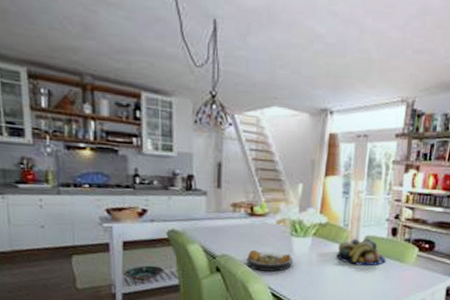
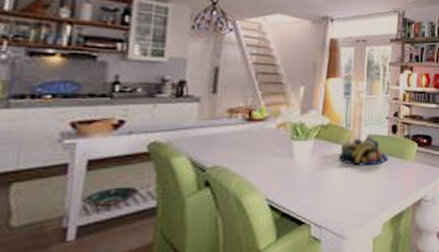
plate: present [246,249,294,272] -> none [241,157,294,181]

